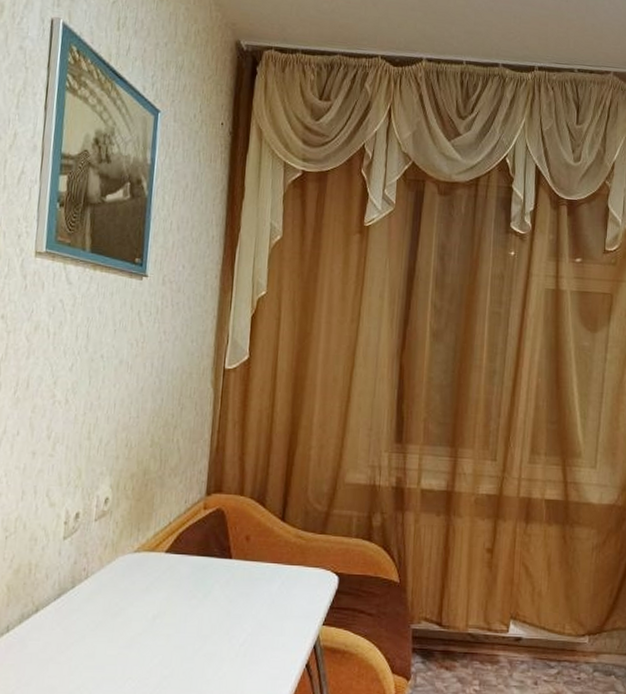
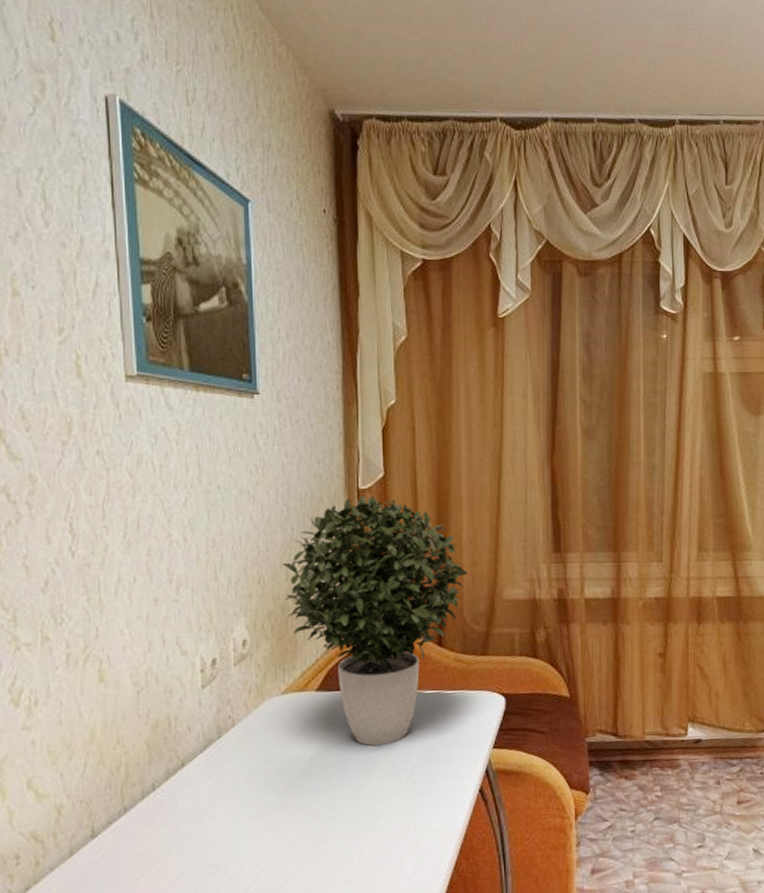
potted plant: none [148,375,316,612] -> present [283,495,468,746]

